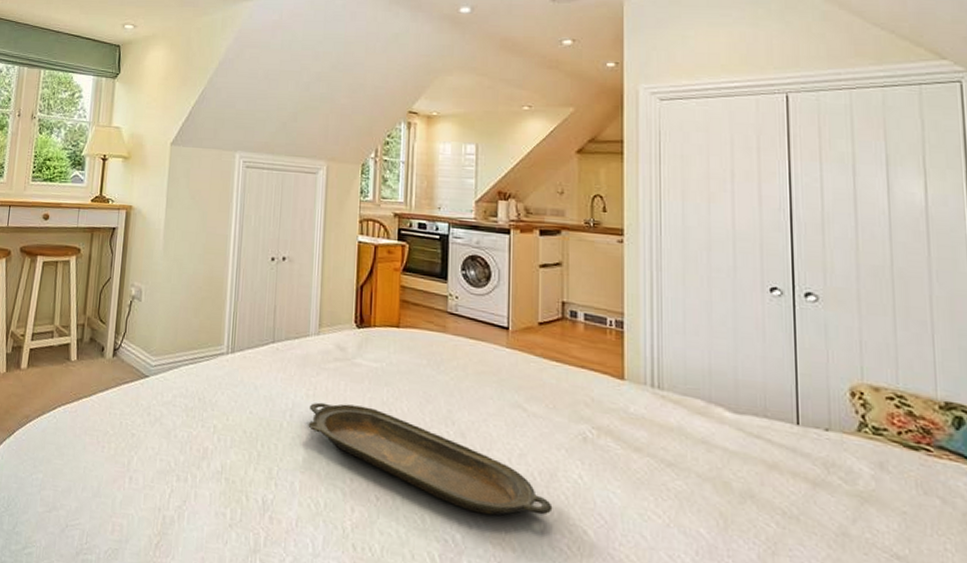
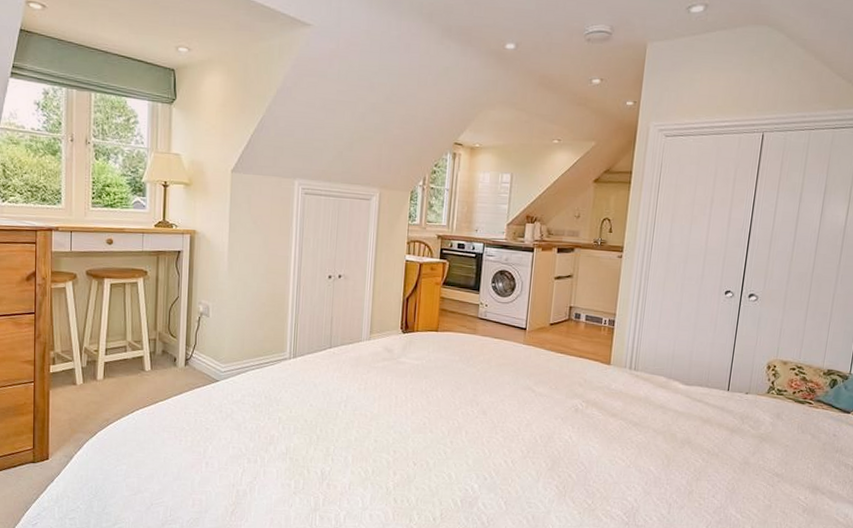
serving tray: present [308,402,553,516] -> none [359,394,548,470]

